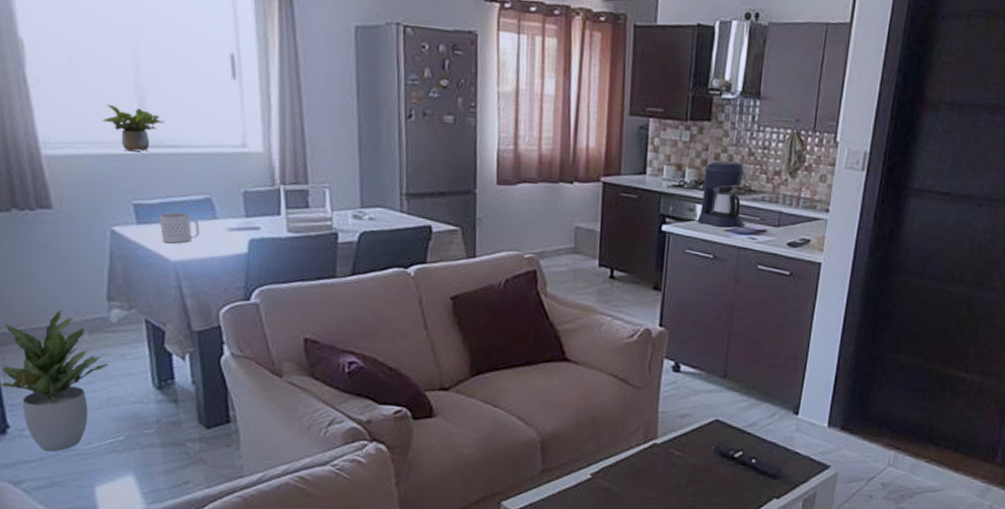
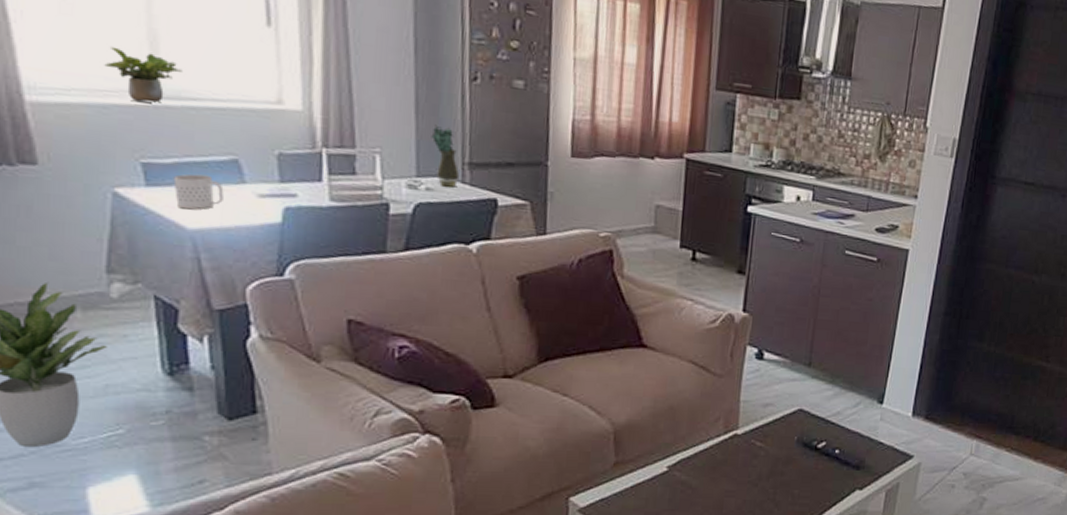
vase: none [372,160,398,217] -> present [431,124,460,188]
coffee maker: present [697,161,745,228] -> none [784,142,833,212]

